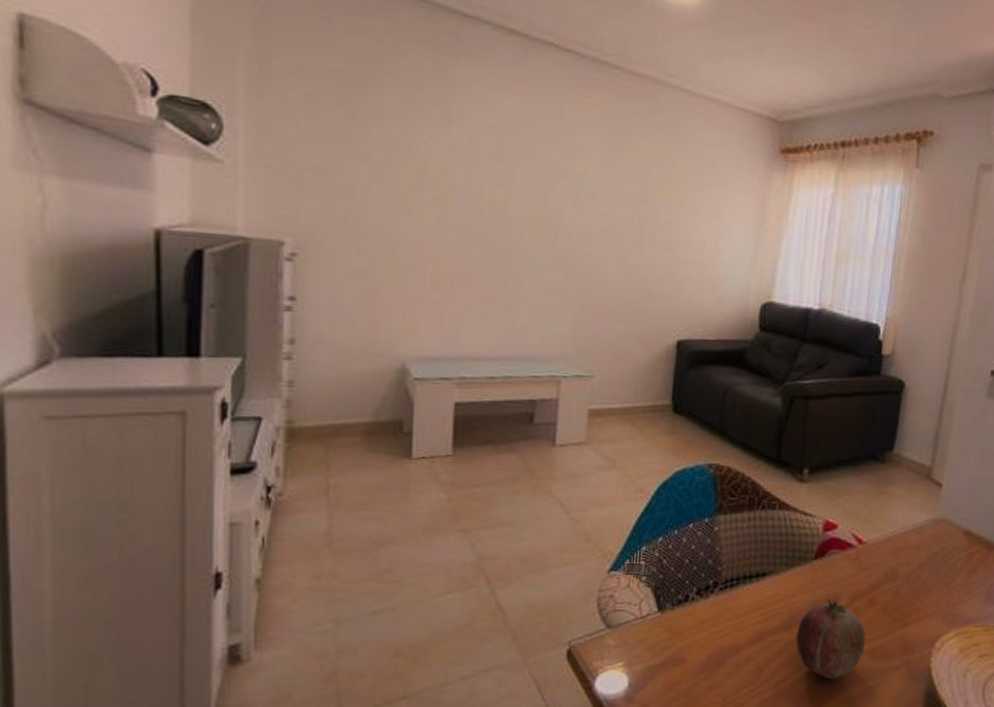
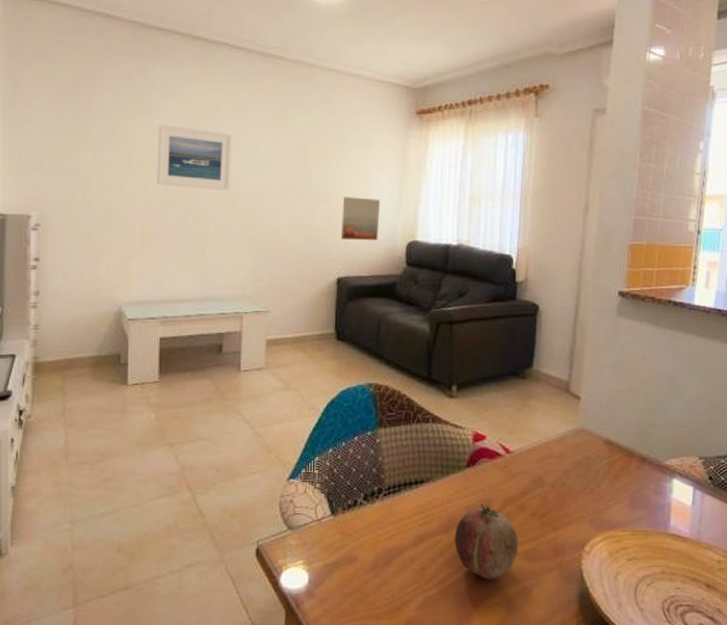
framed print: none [455,137,555,228] -> present [156,124,232,191]
wall art: none [683,245,732,300] -> present [340,197,380,241]

